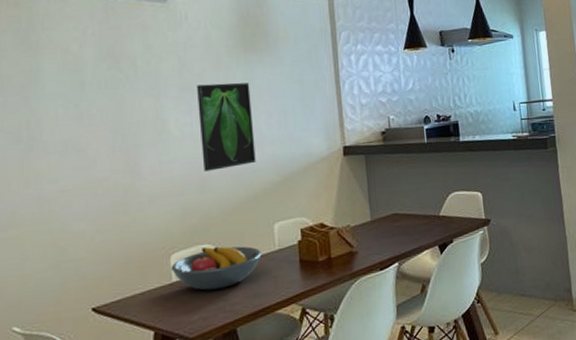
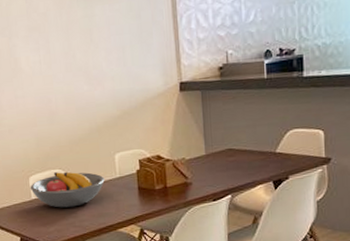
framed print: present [197,83,256,172] -> none [43,20,98,105]

